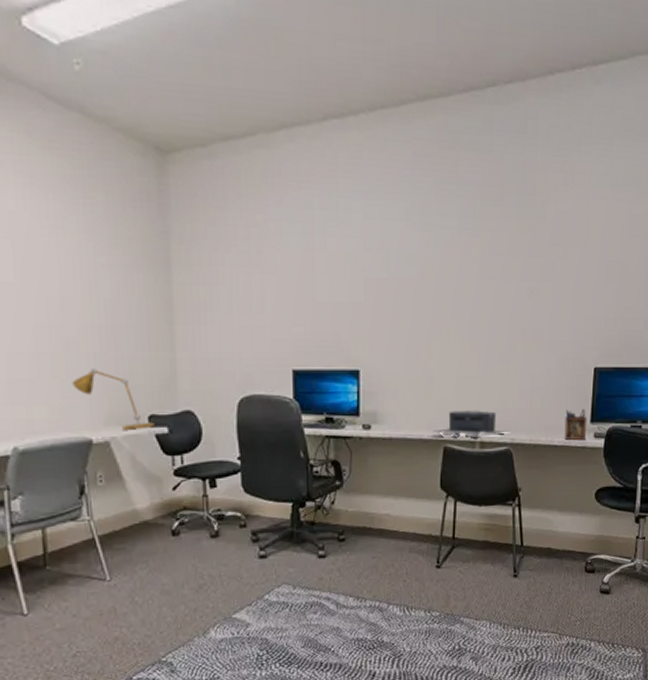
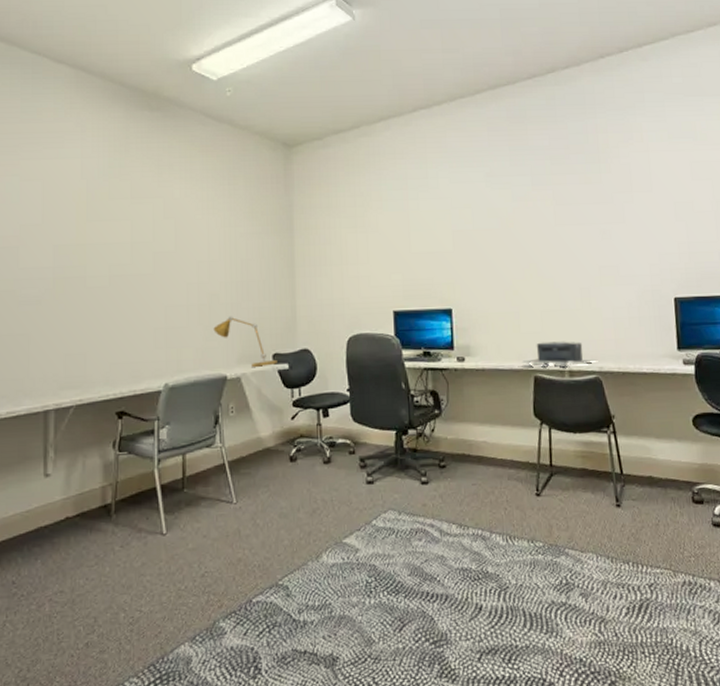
desk organizer: present [564,408,587,441] -> none [650,336,676,368]

